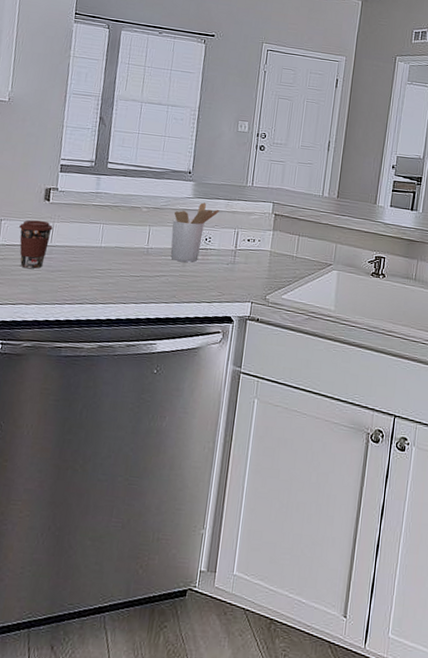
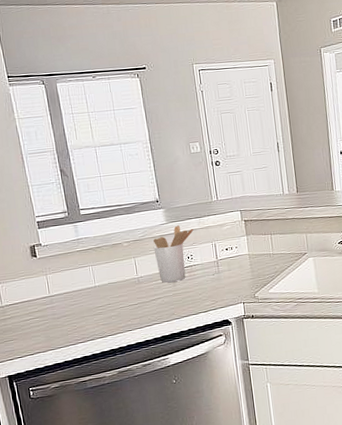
coffee cup: present [19,220,53,269] -> none [16,276,48,321]

